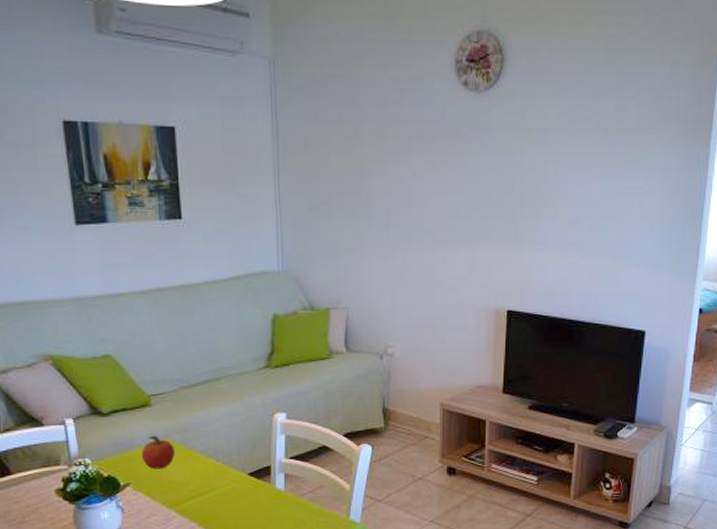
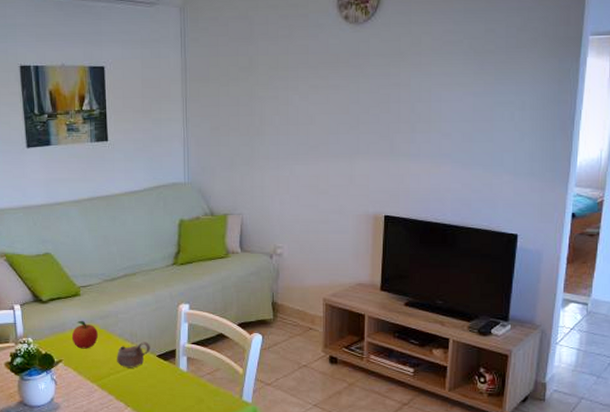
cup: none [199,458,240,490] -> present [117,341,150,368]

